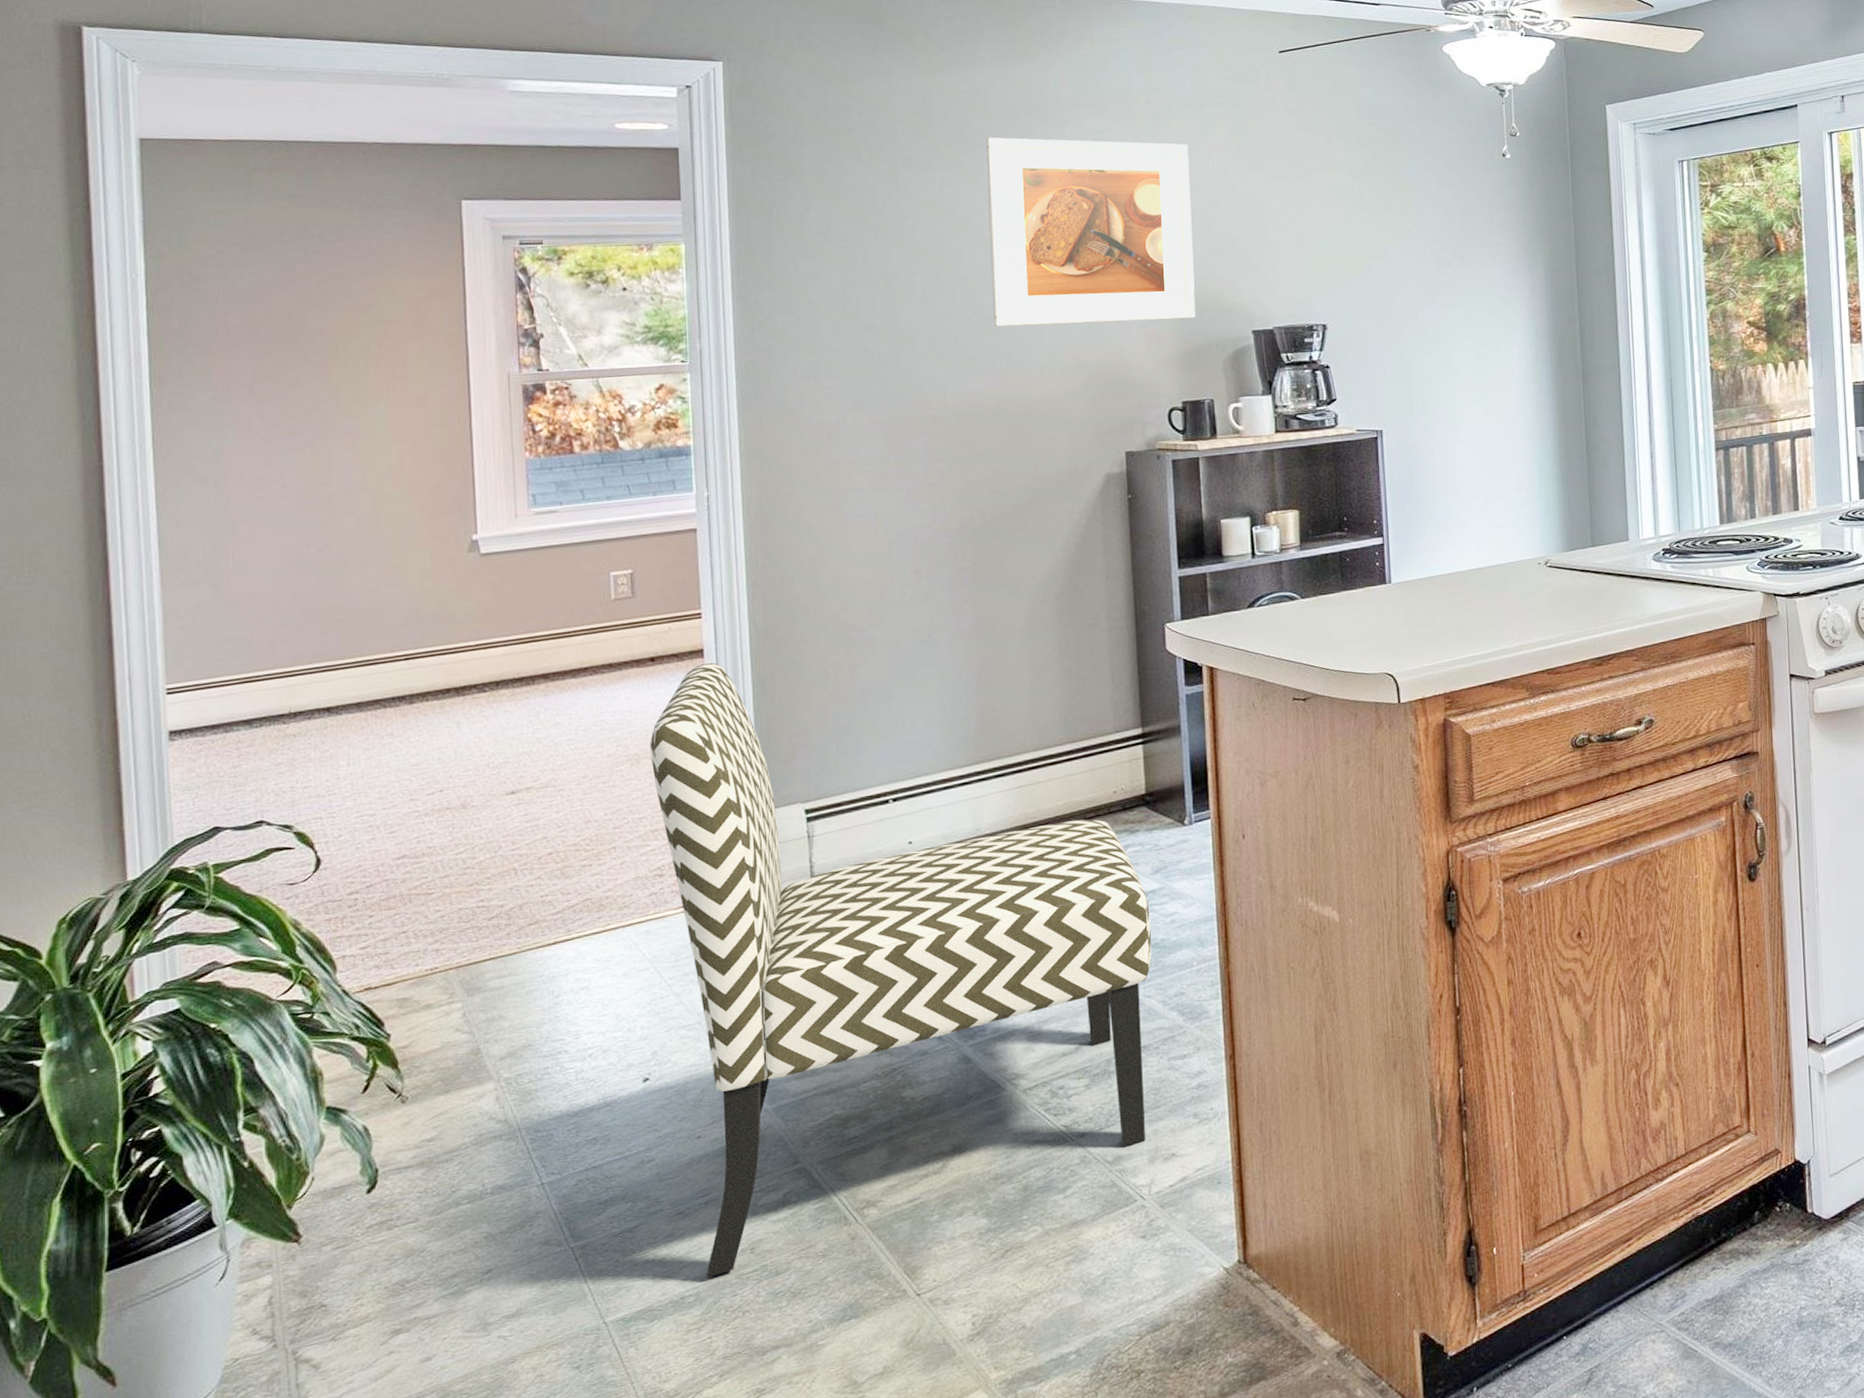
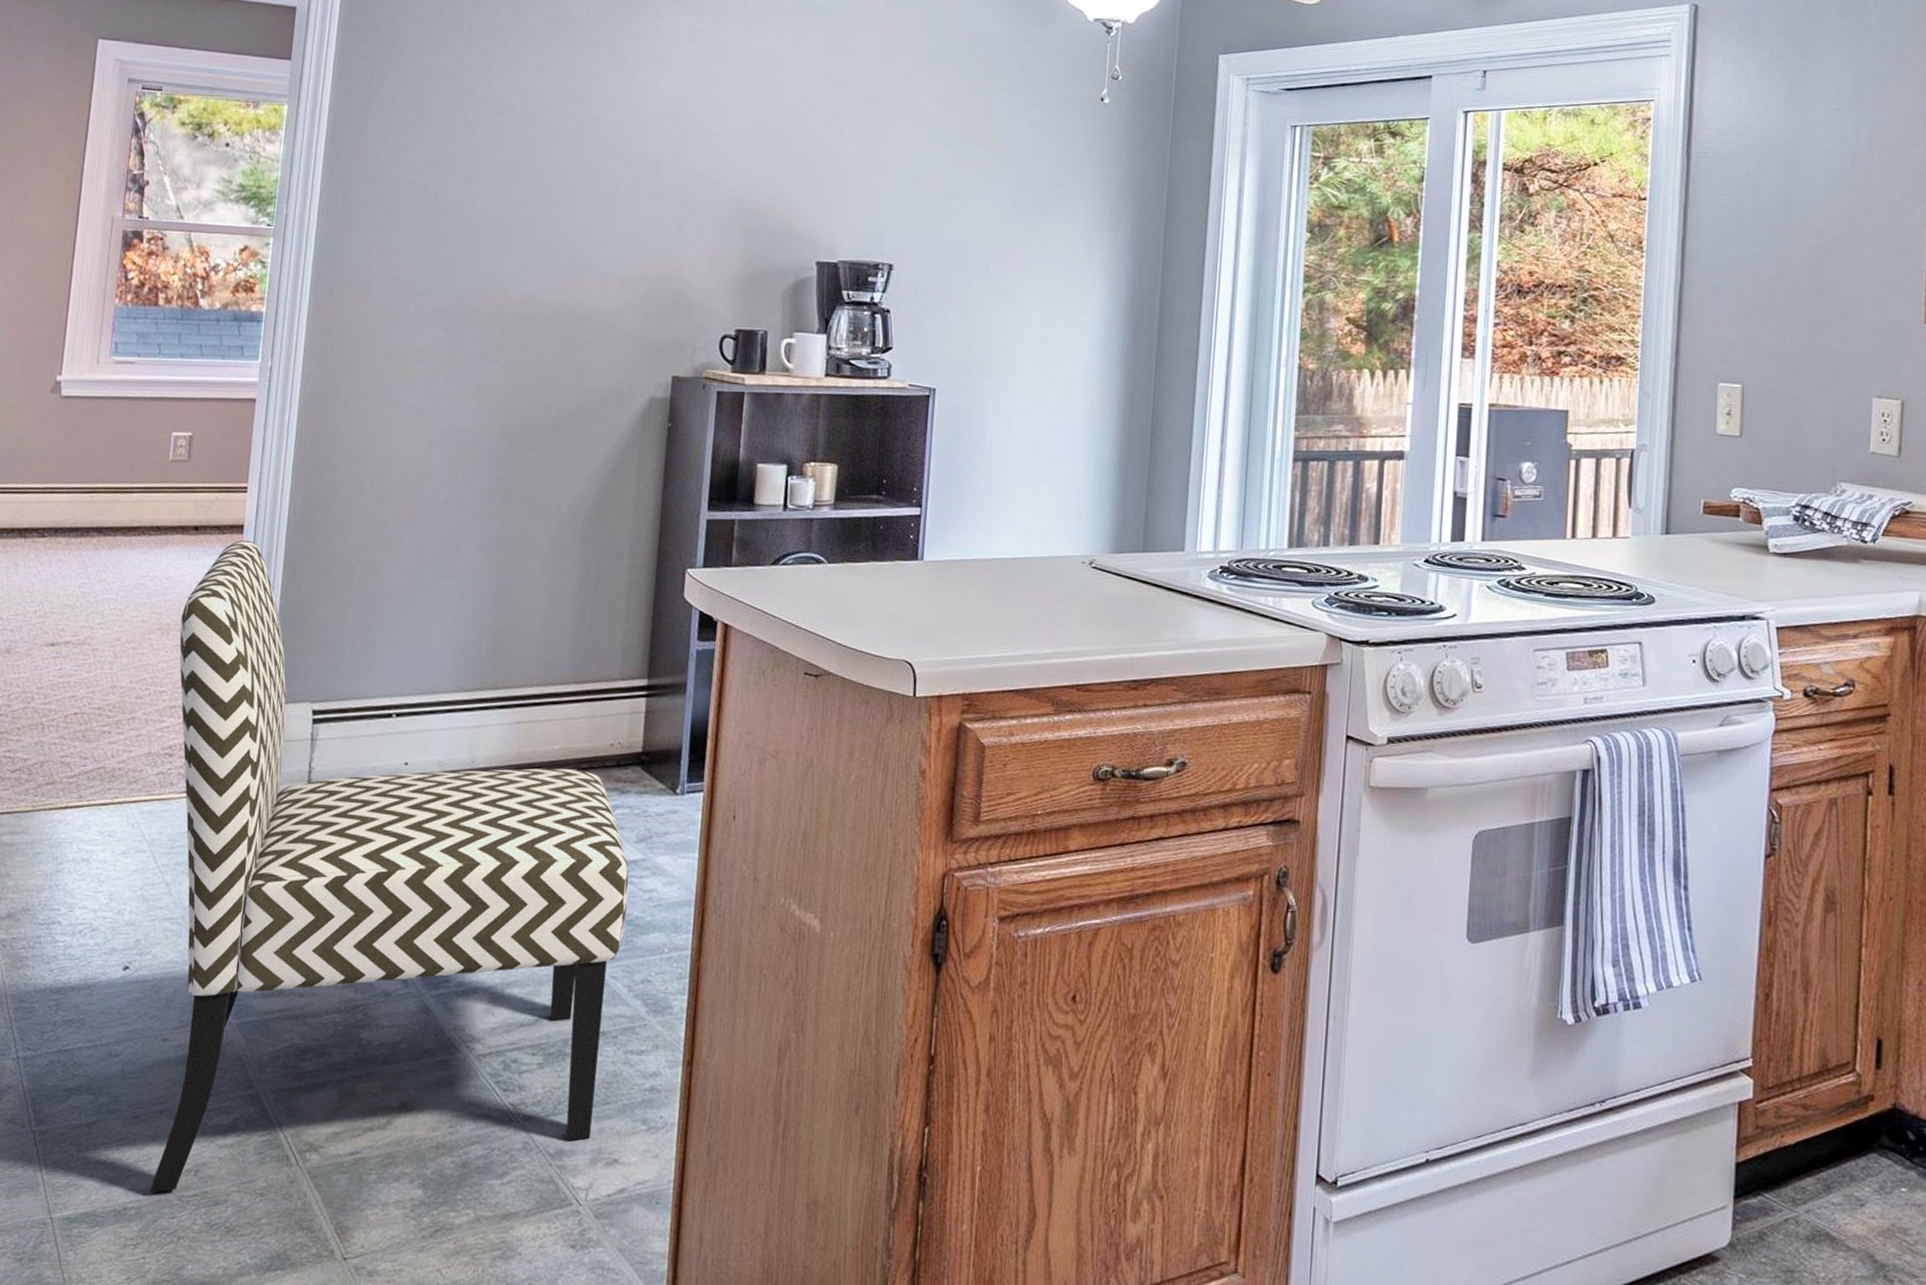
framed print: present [986,137,1196,327] -> none [563,26,779,240]

